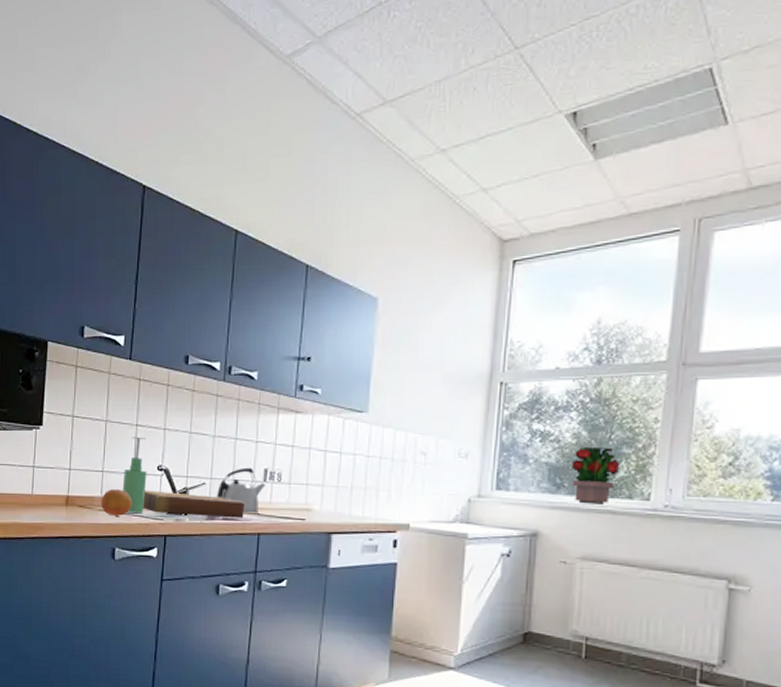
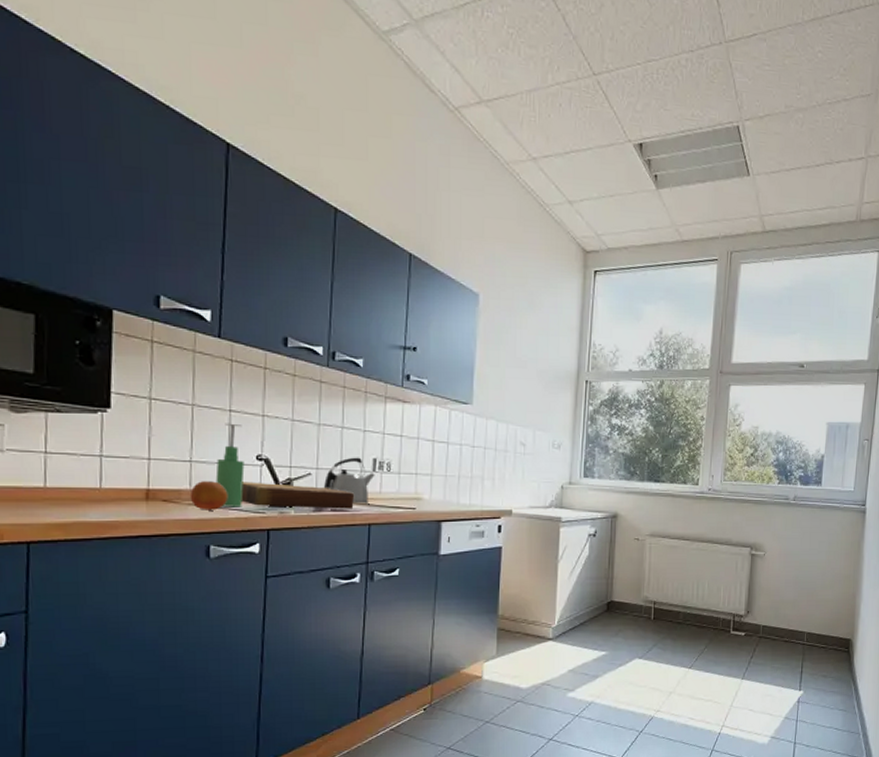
potted plant: present [571,447,621,506] -> none [641,440,678,490]

